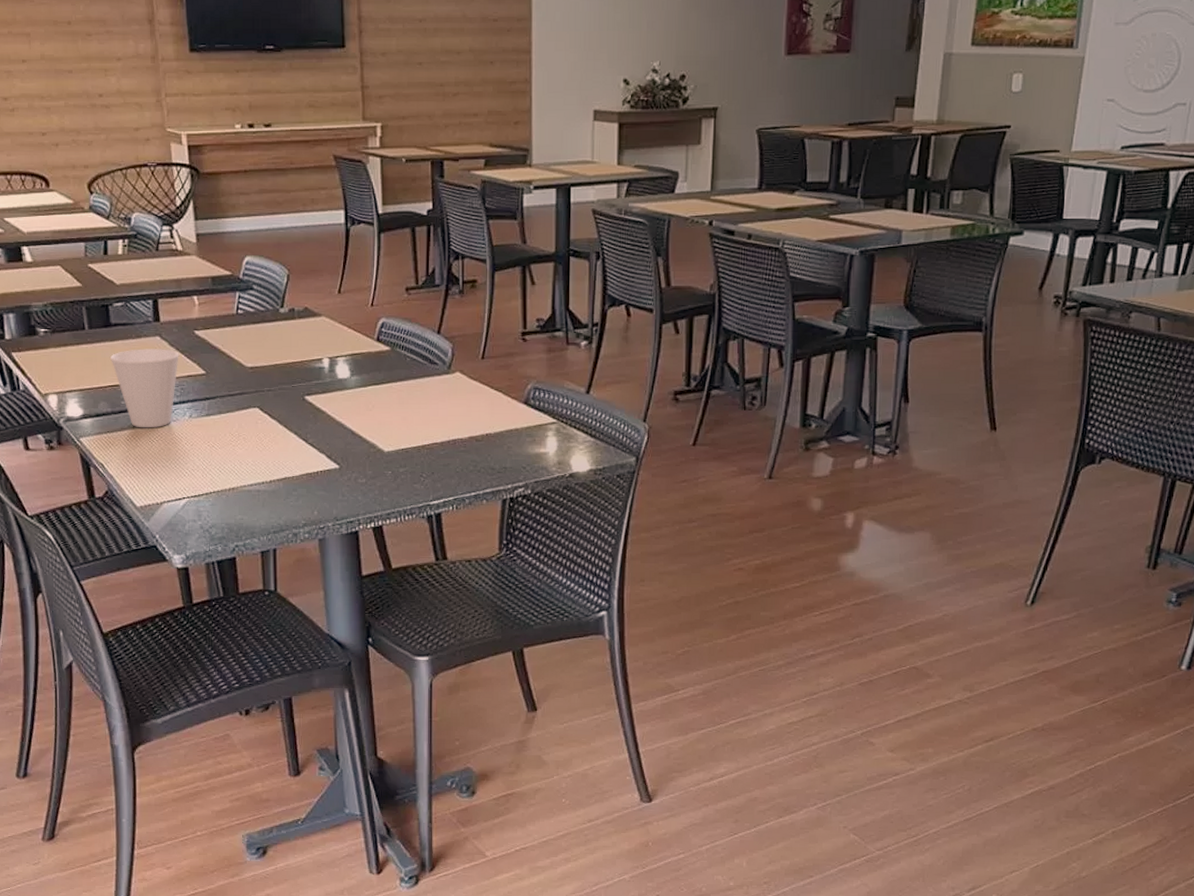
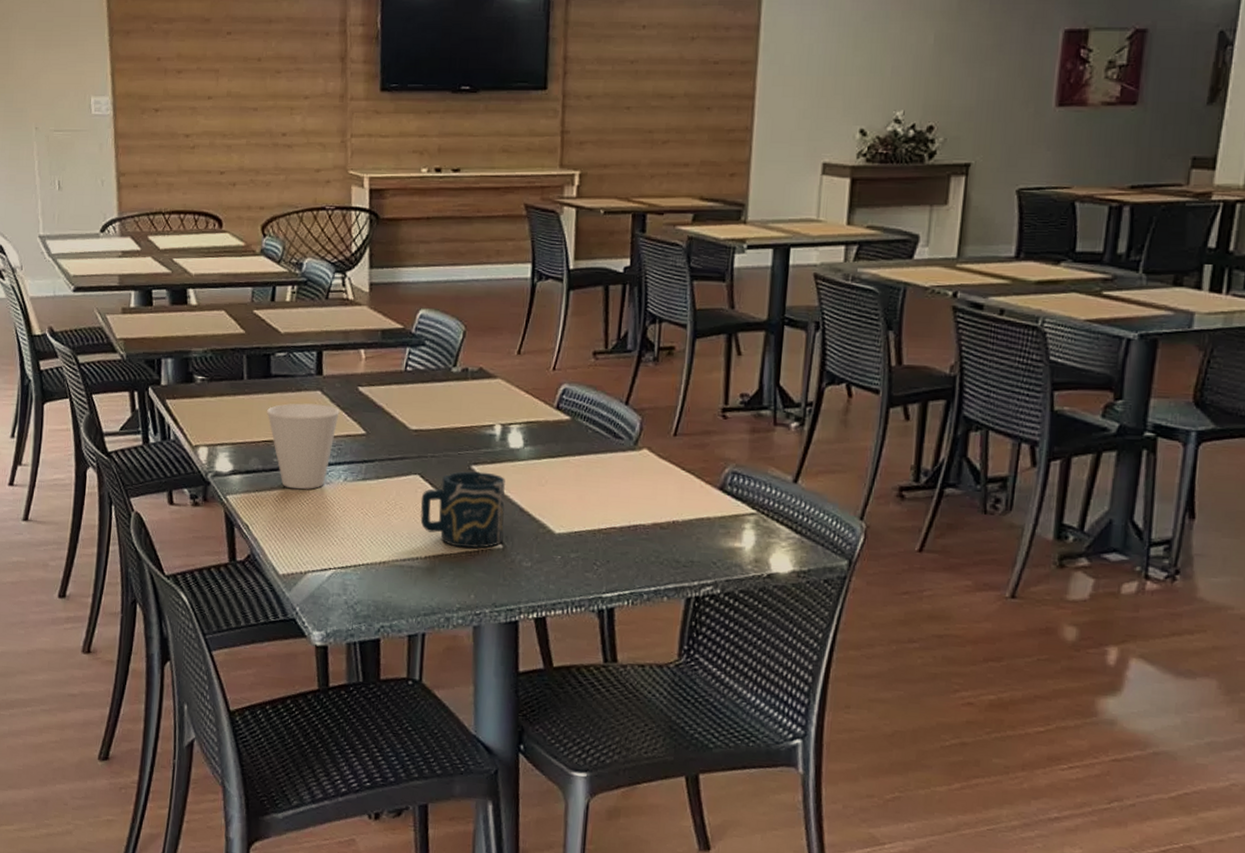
cup: none [262,401,339,471] -> present [420,471,505,548]

